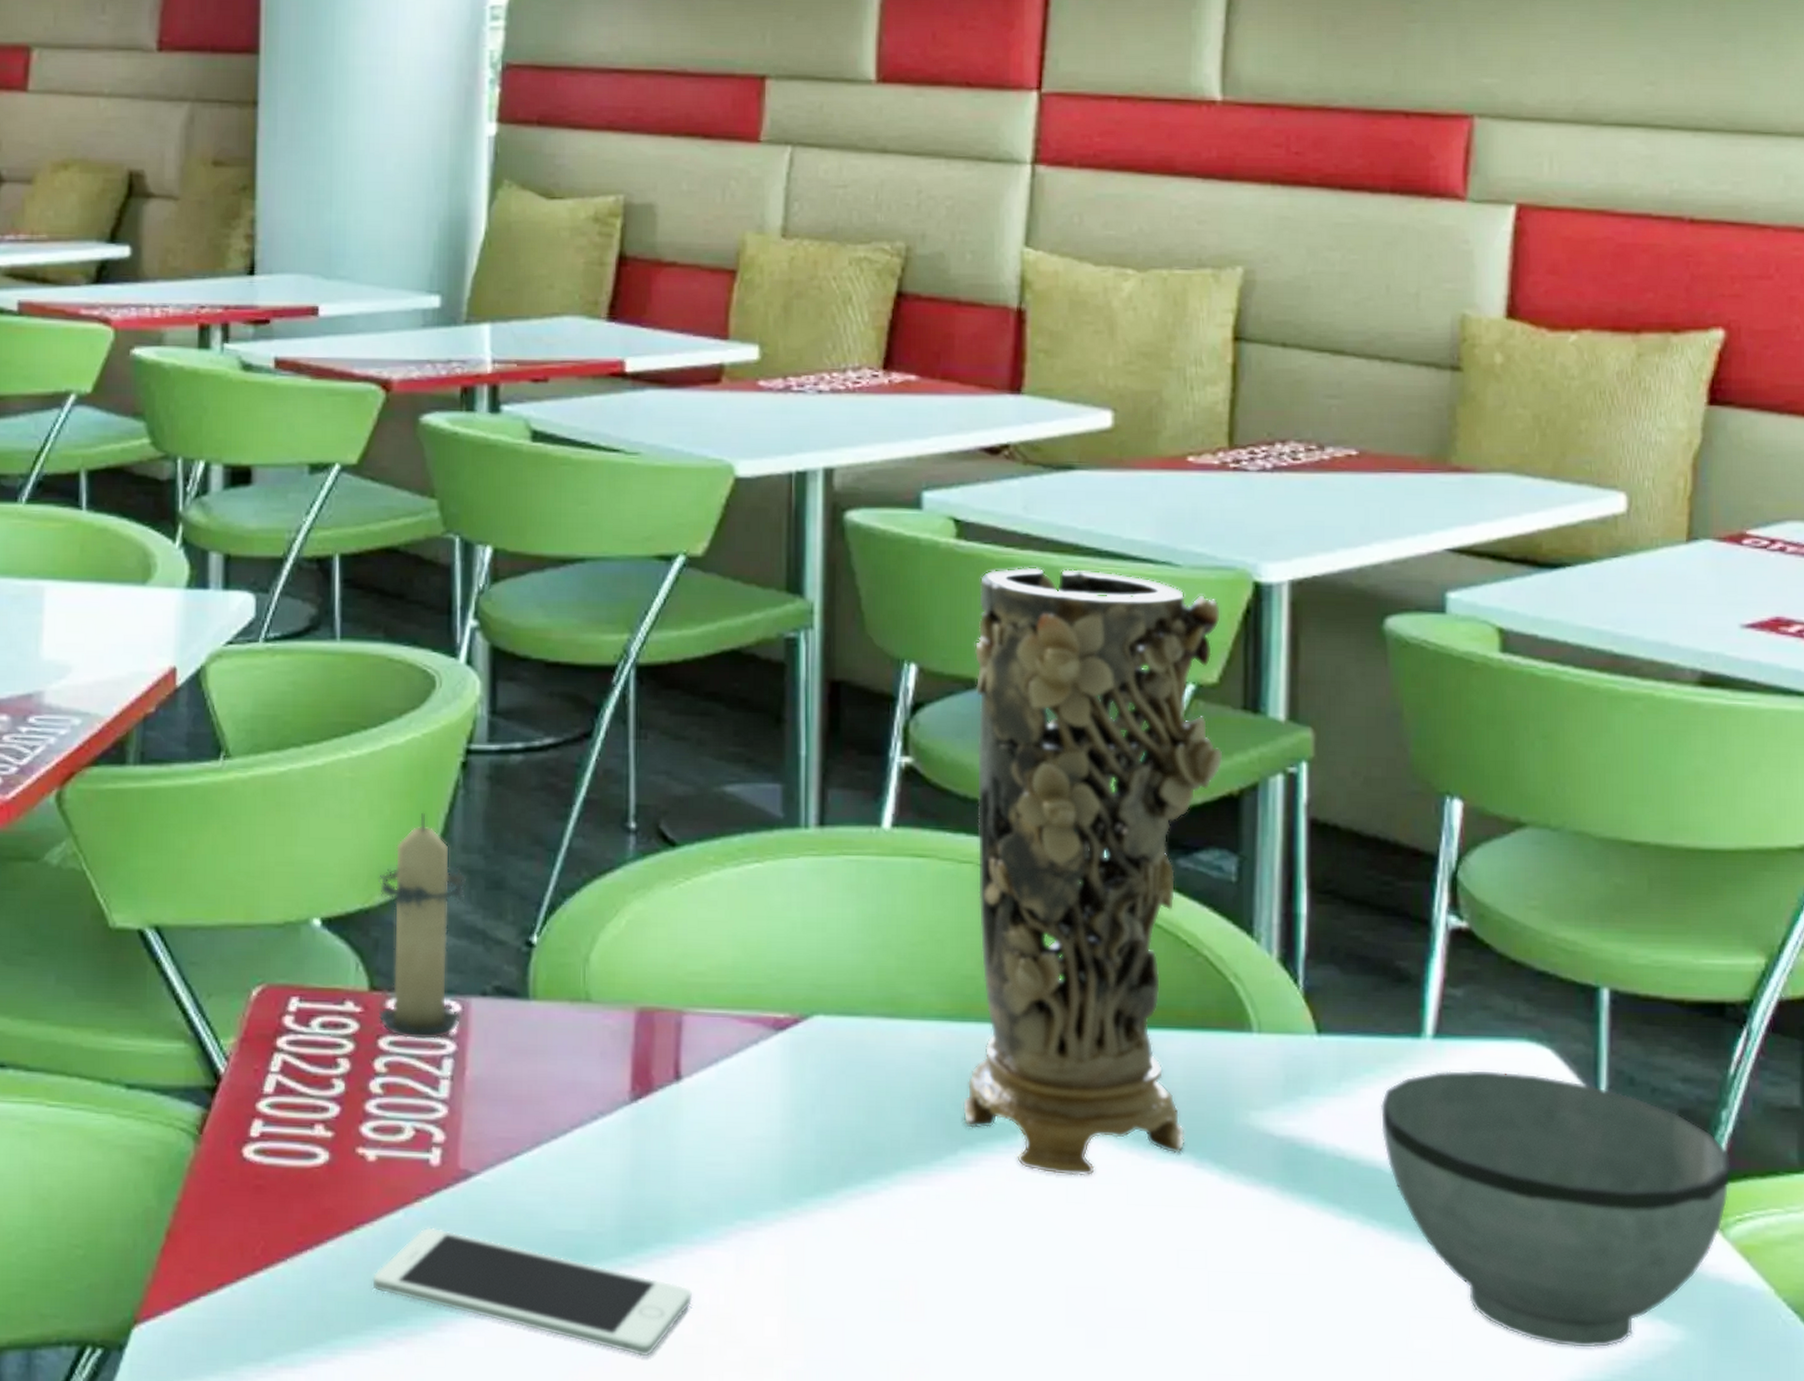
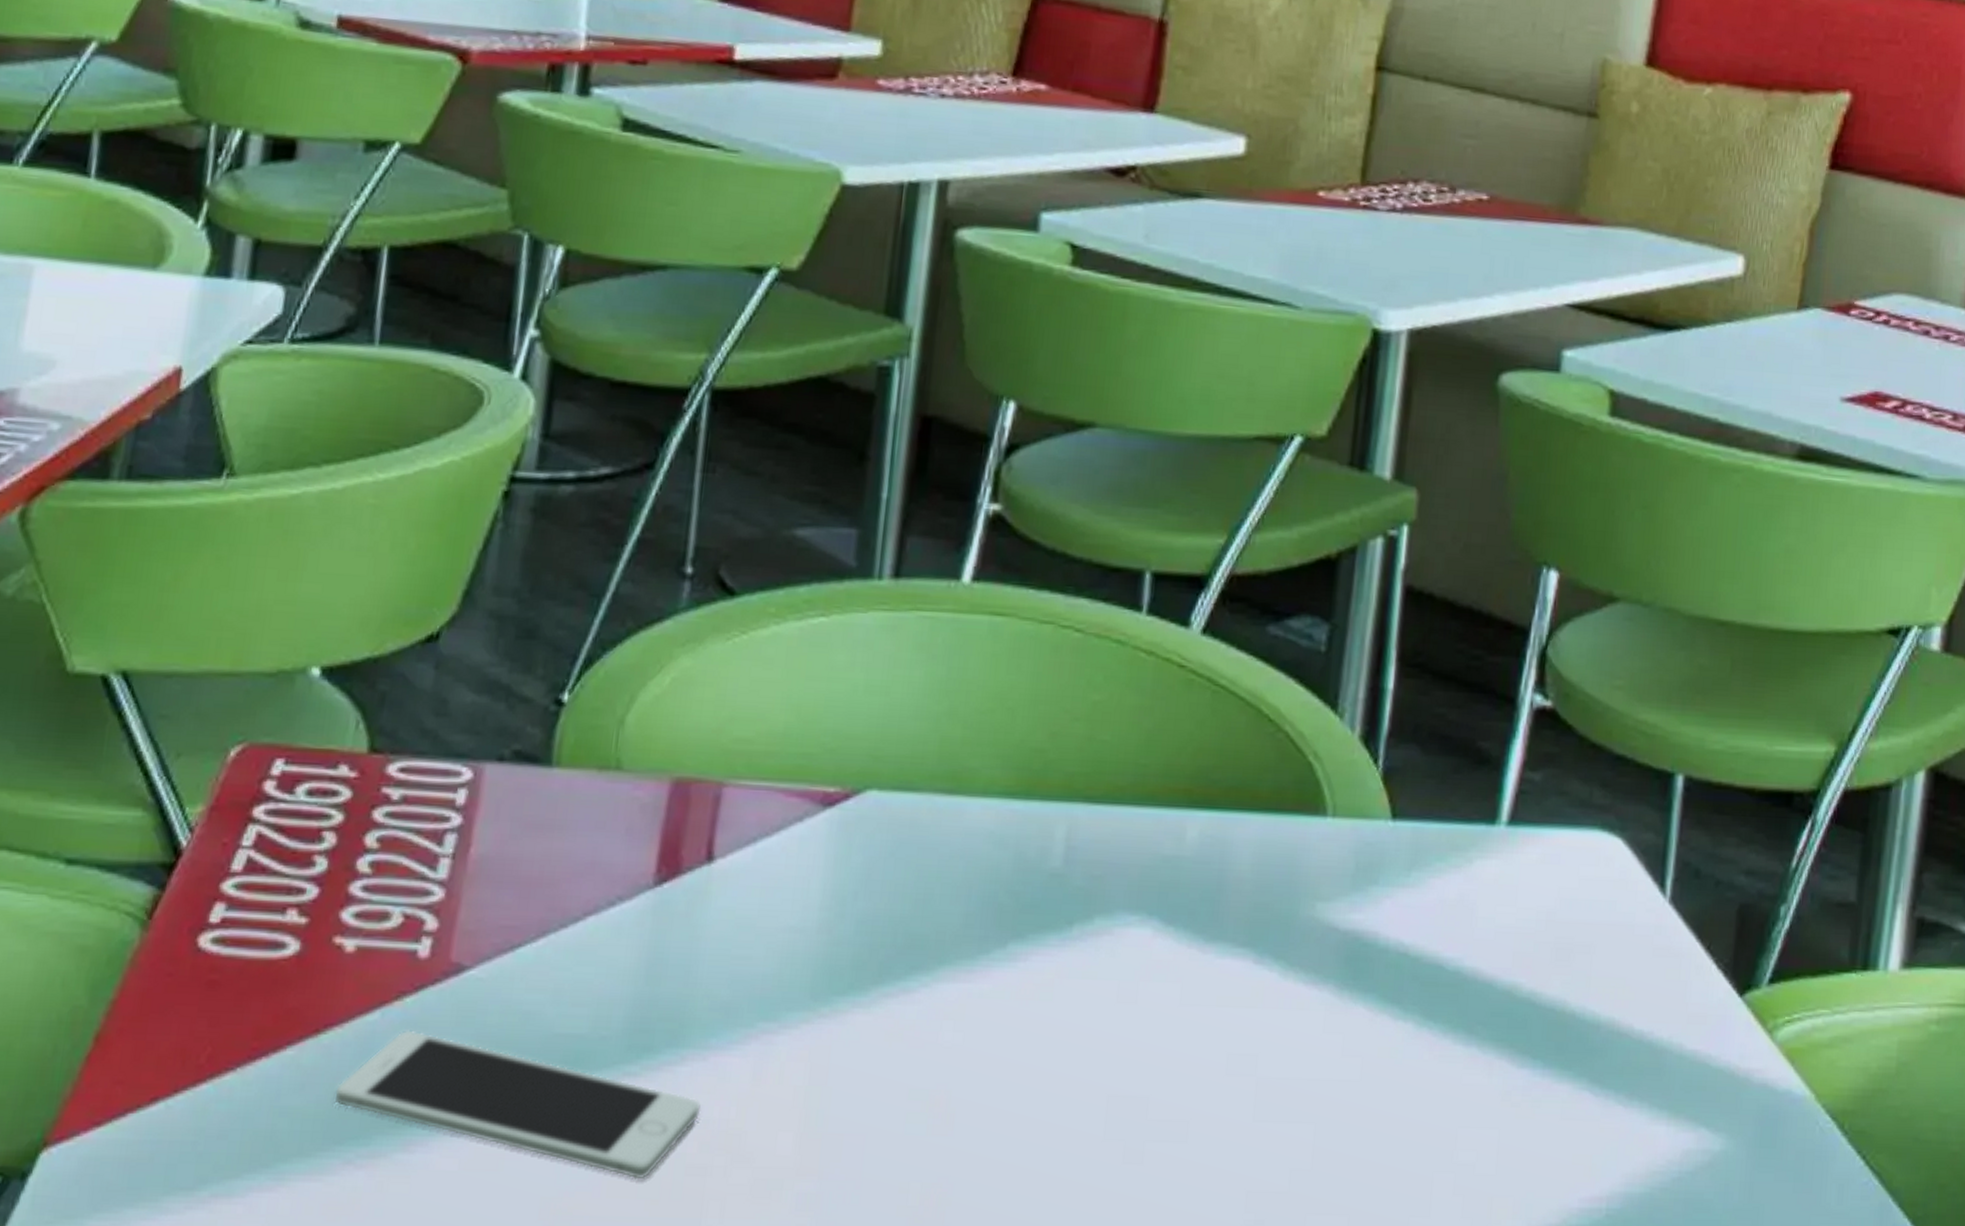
candle: present [377,813,466,1040] -> none [375,548,495,812]
decorative vase: present [962,567,1223,1176] -> none [1016,300,1337,973]
bowl: present [1380,1069,1731,1349] -> none [1446,859,1785,1160]

